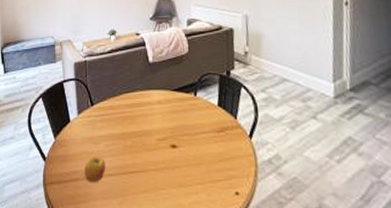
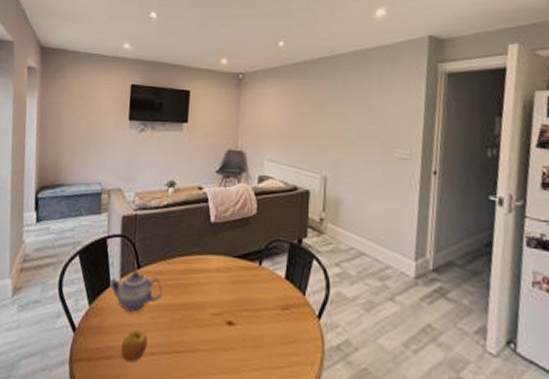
teapot: none [69,108,115,142] -> present [109,271,163,312]

